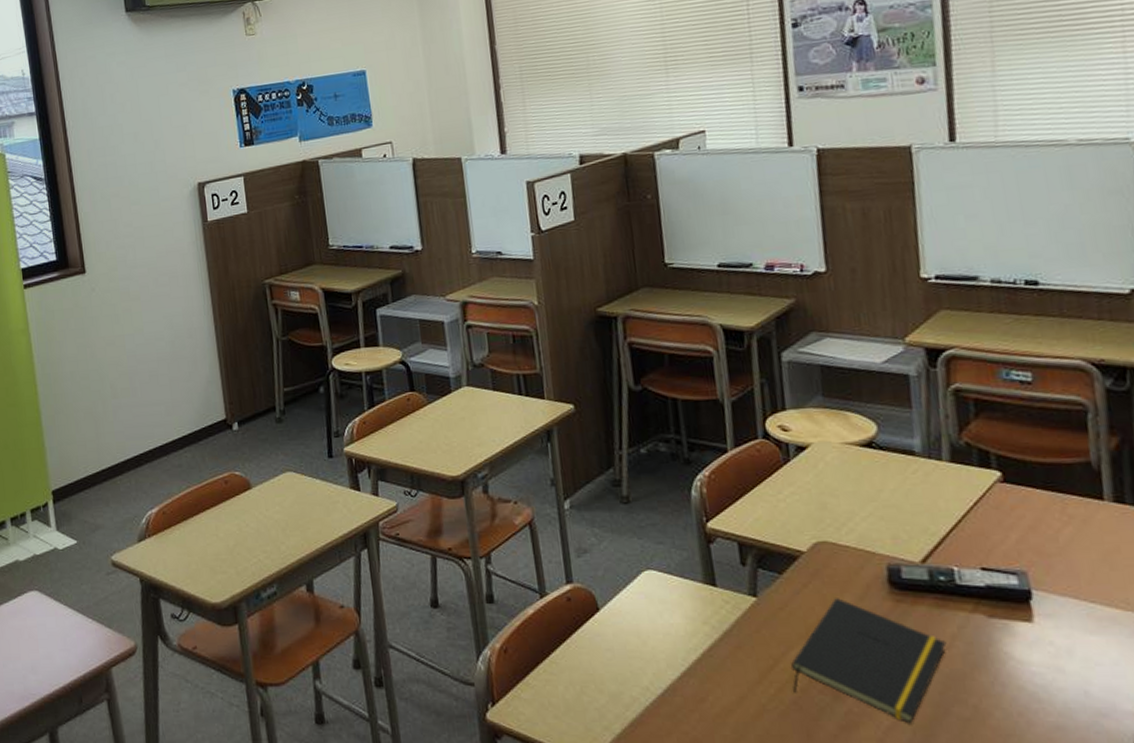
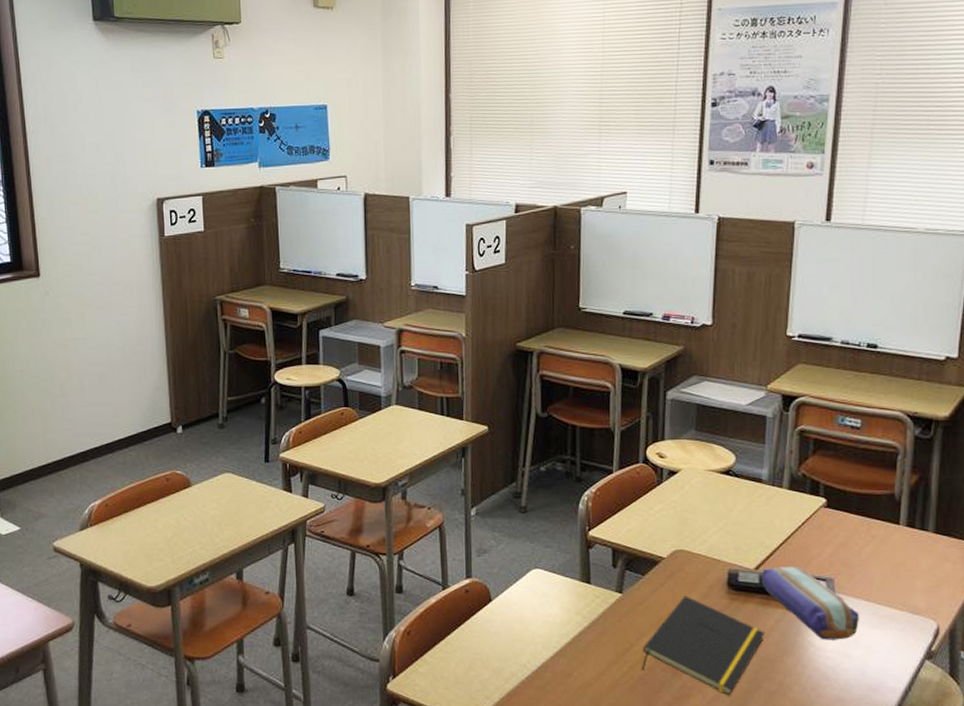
pencil case: none [930,556,1070,651] -> present [761,566,859,640]

